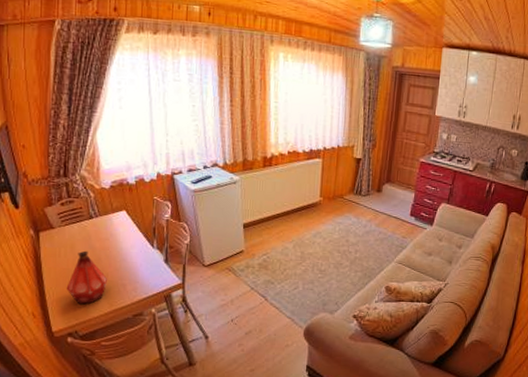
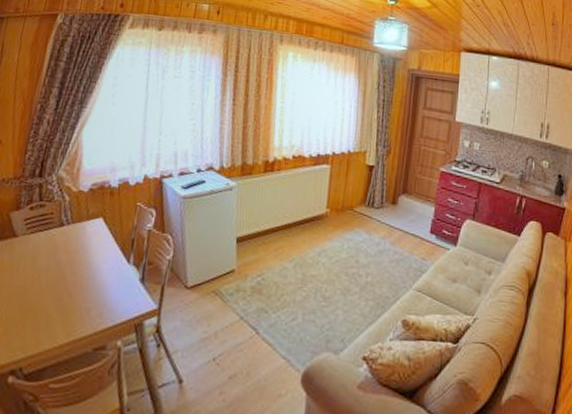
bottle: present [66,250,108,305] -> none [18,264,71,333]

